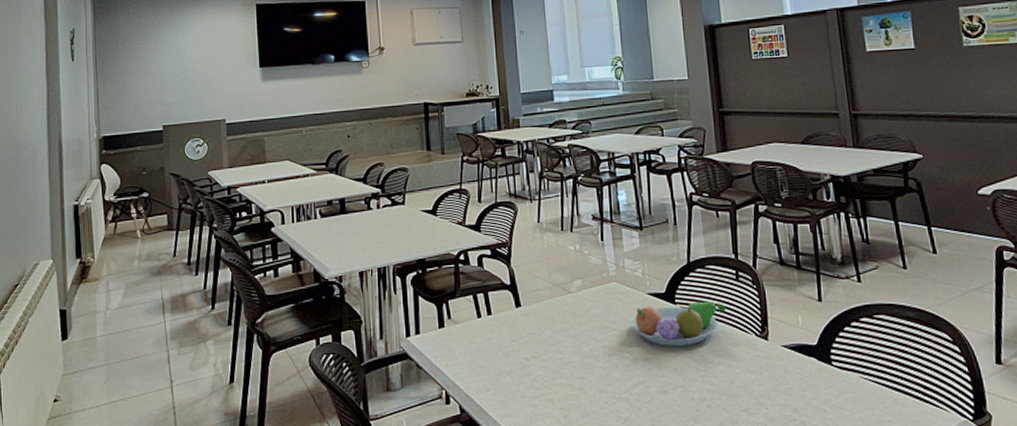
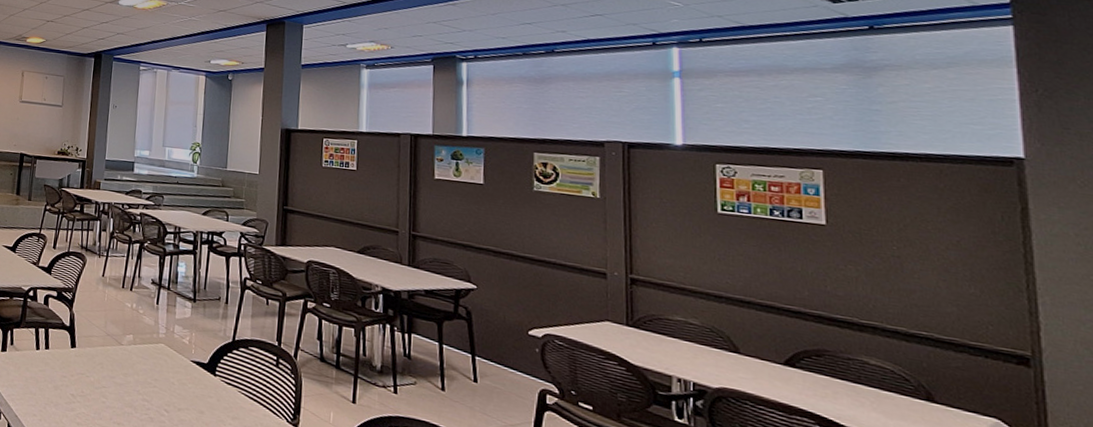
fruit bowl: present [631,301,726,347] -> none [172,371,262,417]

